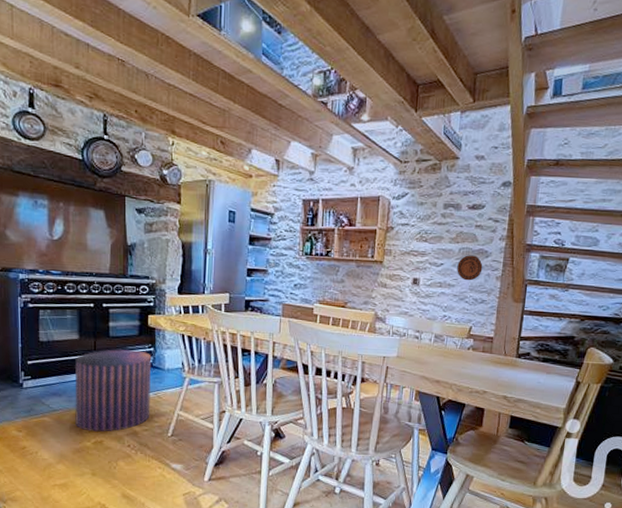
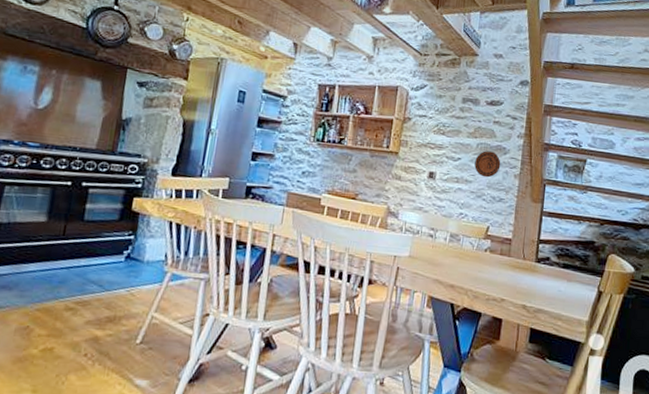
stool: present [74,349,152,432] -> none [22,235,131,337]

